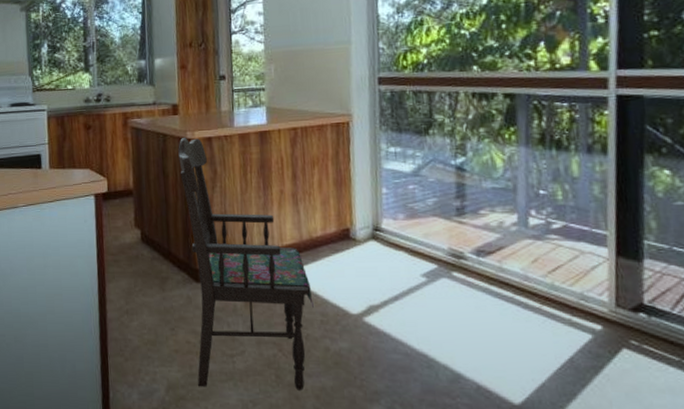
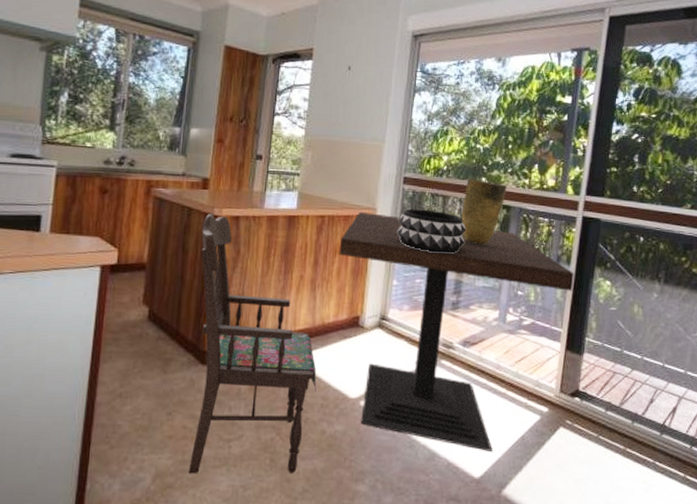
dining table: none [317,119,616,375] -> present [339,211,574,451]
decorative bowl: none [379,109,462,155] -> present [397,208,467,253]
vase: none [453,69,507,141] -> present [461,179,507,245]

